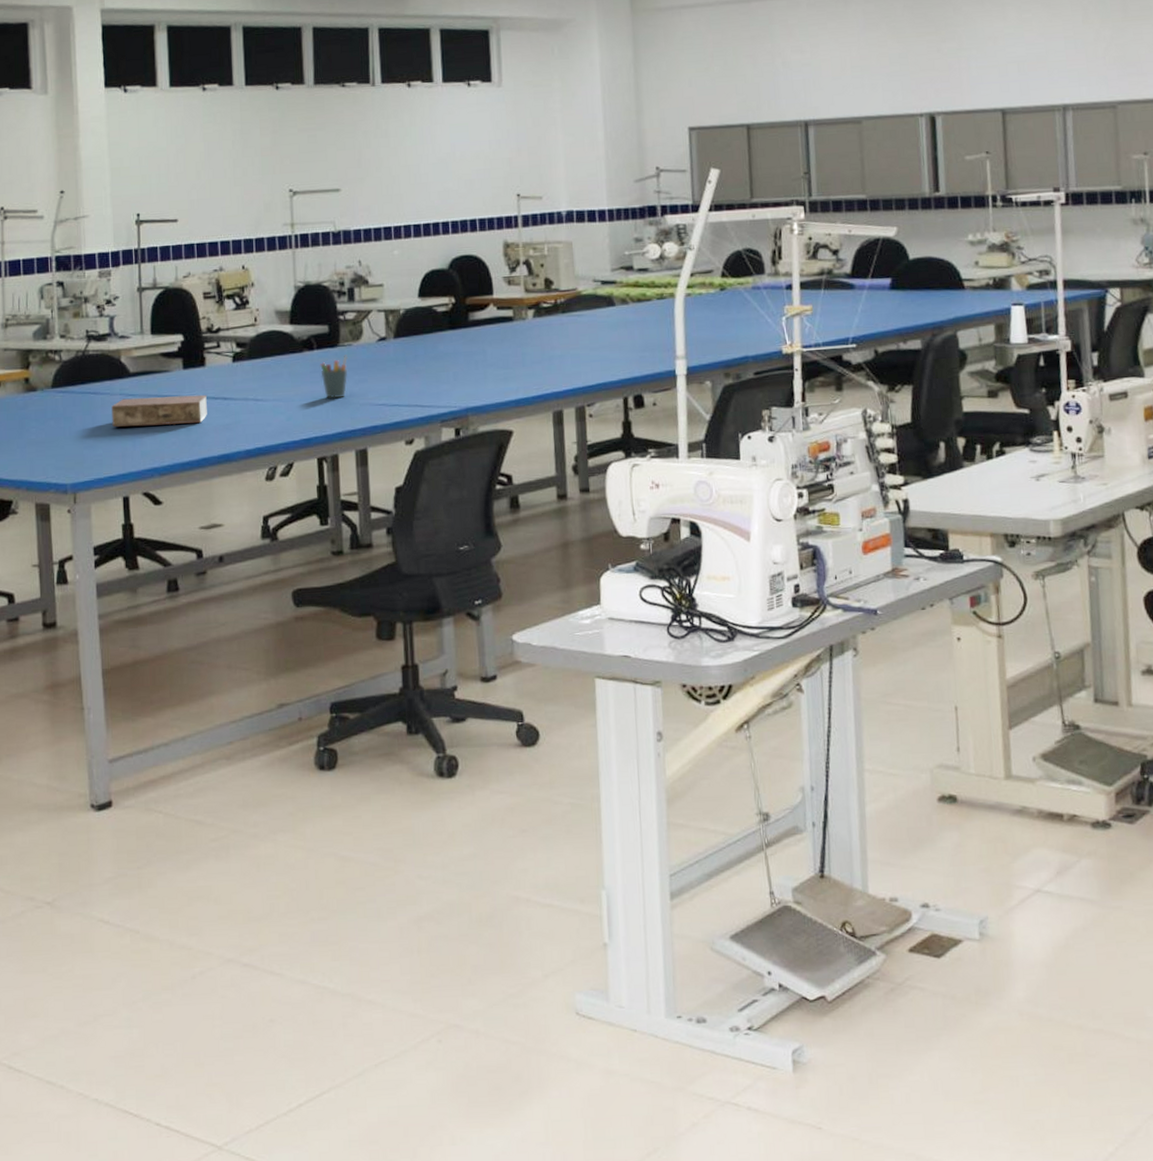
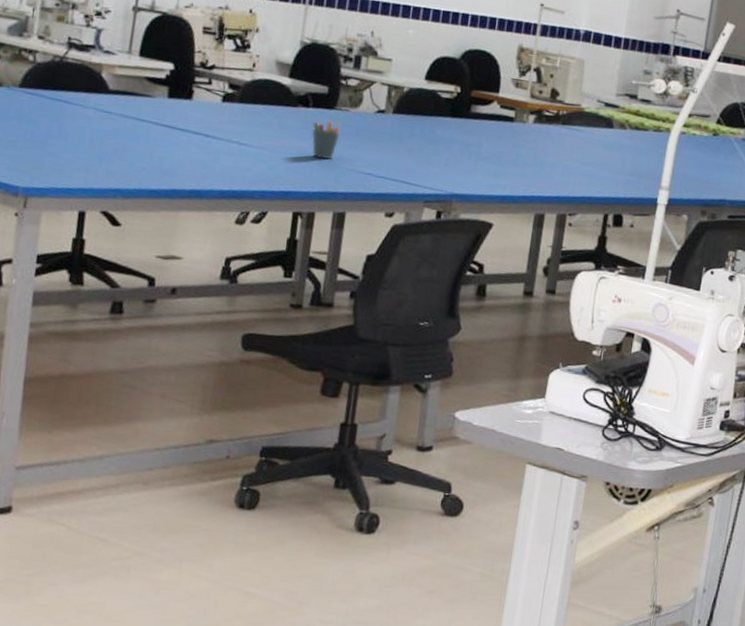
book: present [111,394,208,427] -> none [80,113,189,154]

